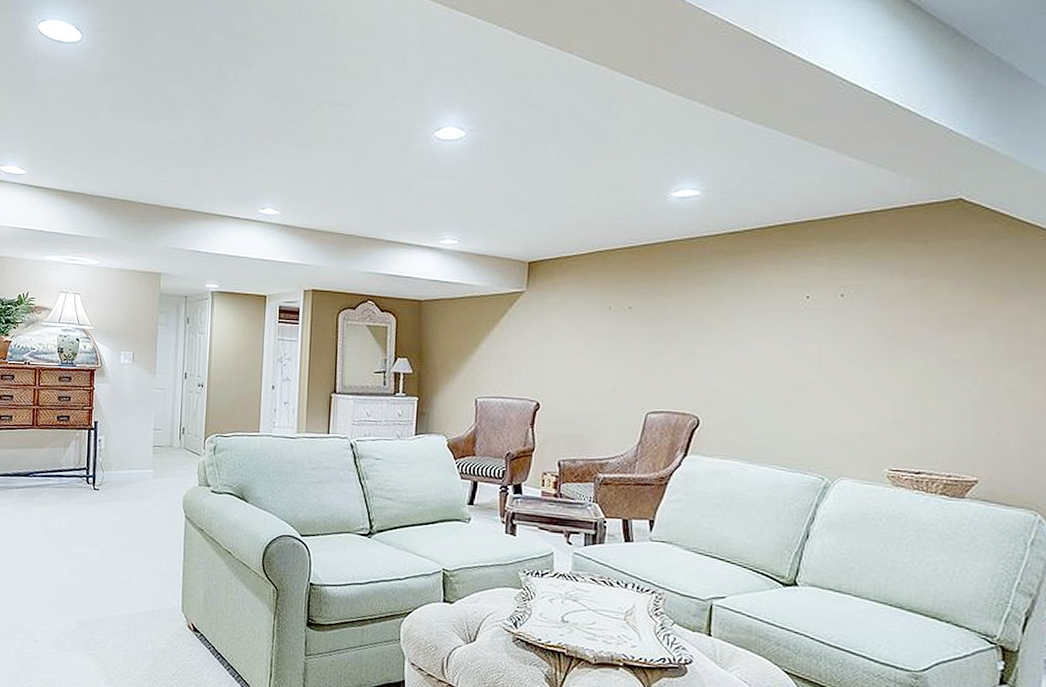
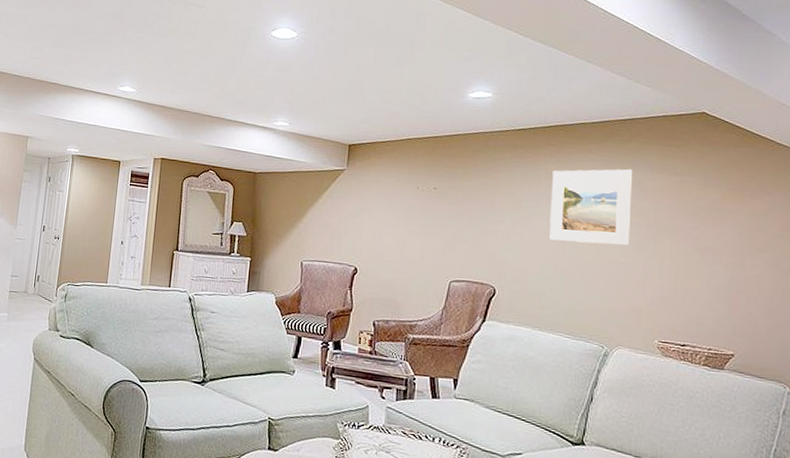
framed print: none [765,272,869,363] -> present [550,168,633,245]

